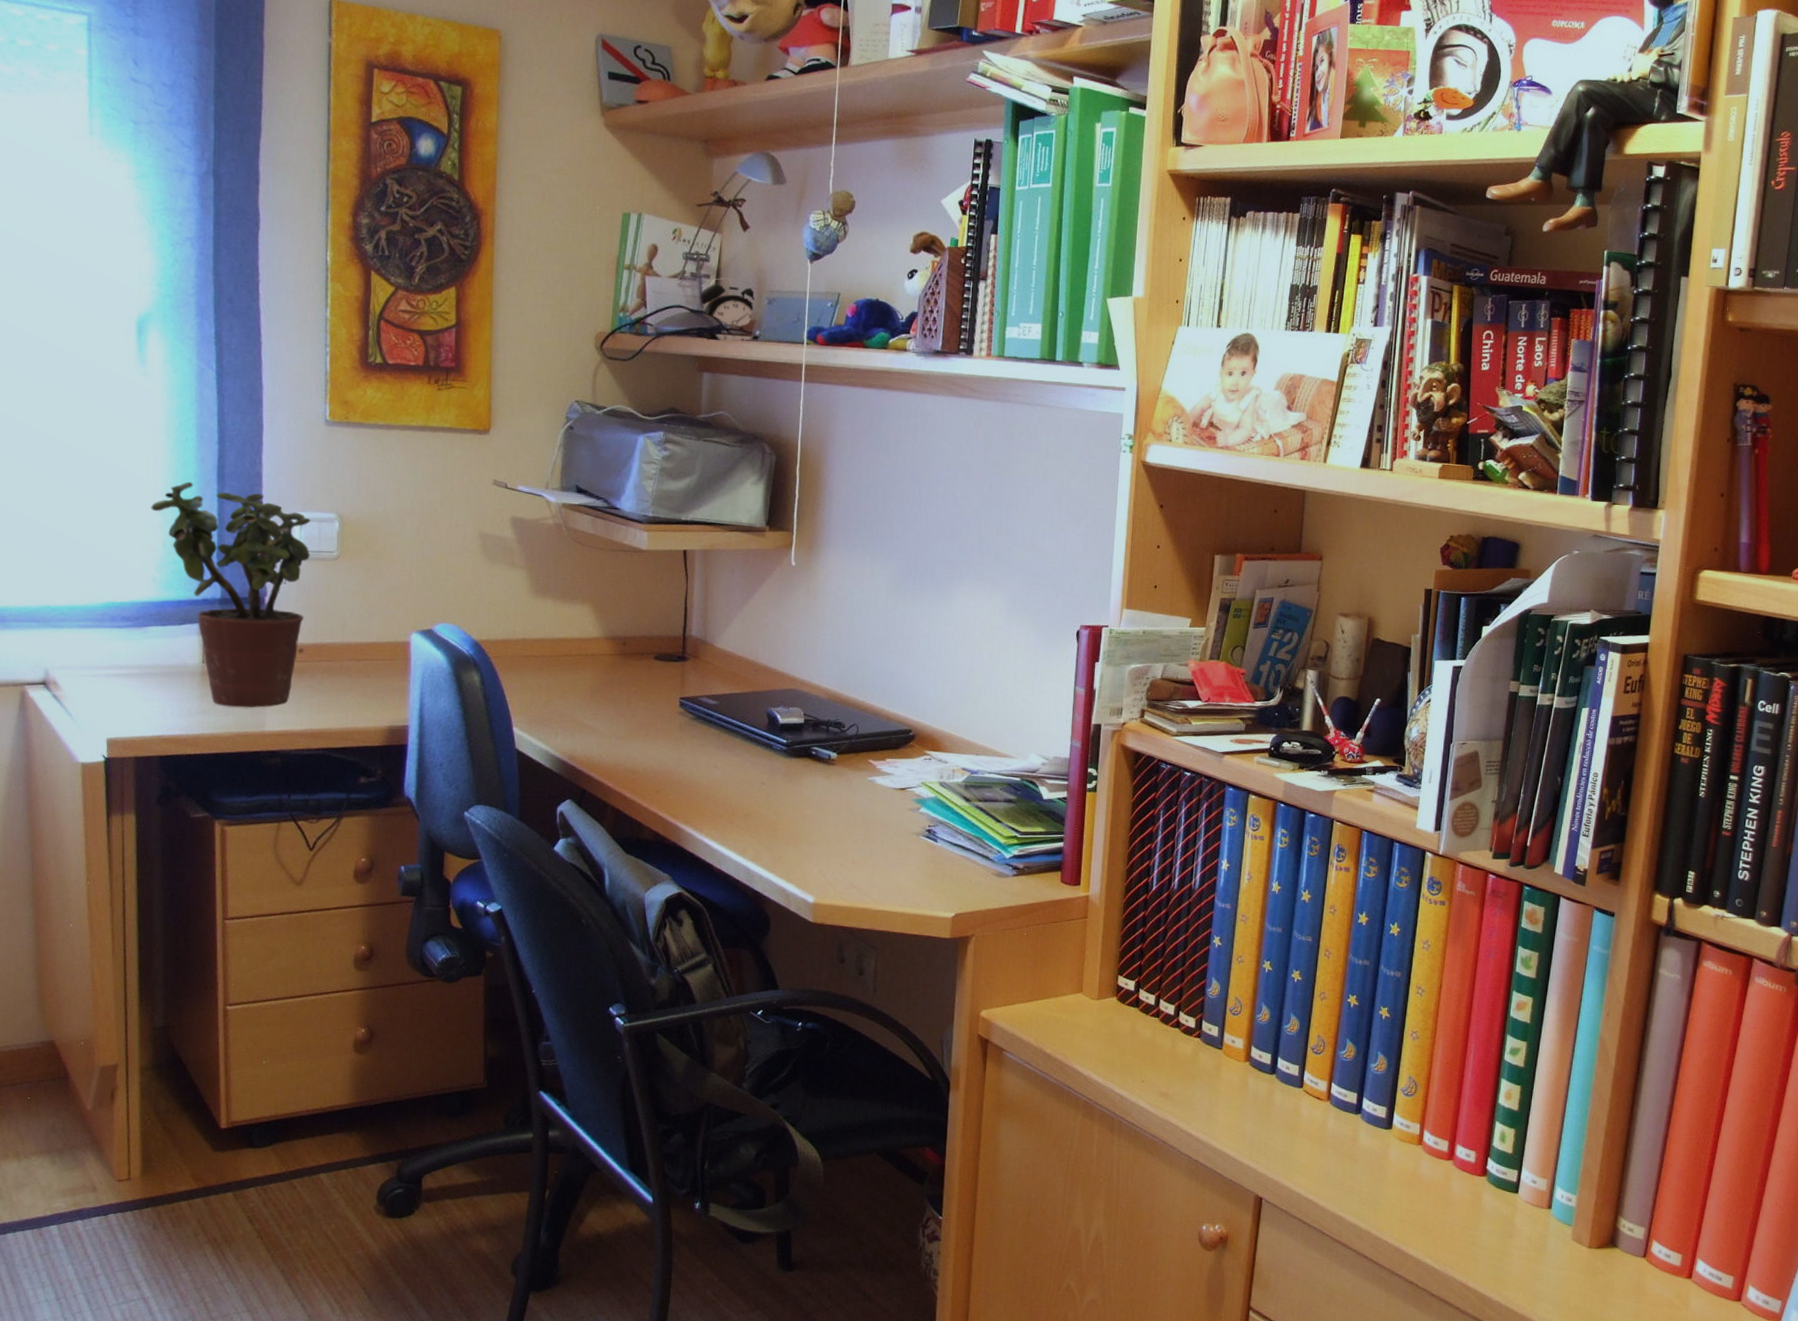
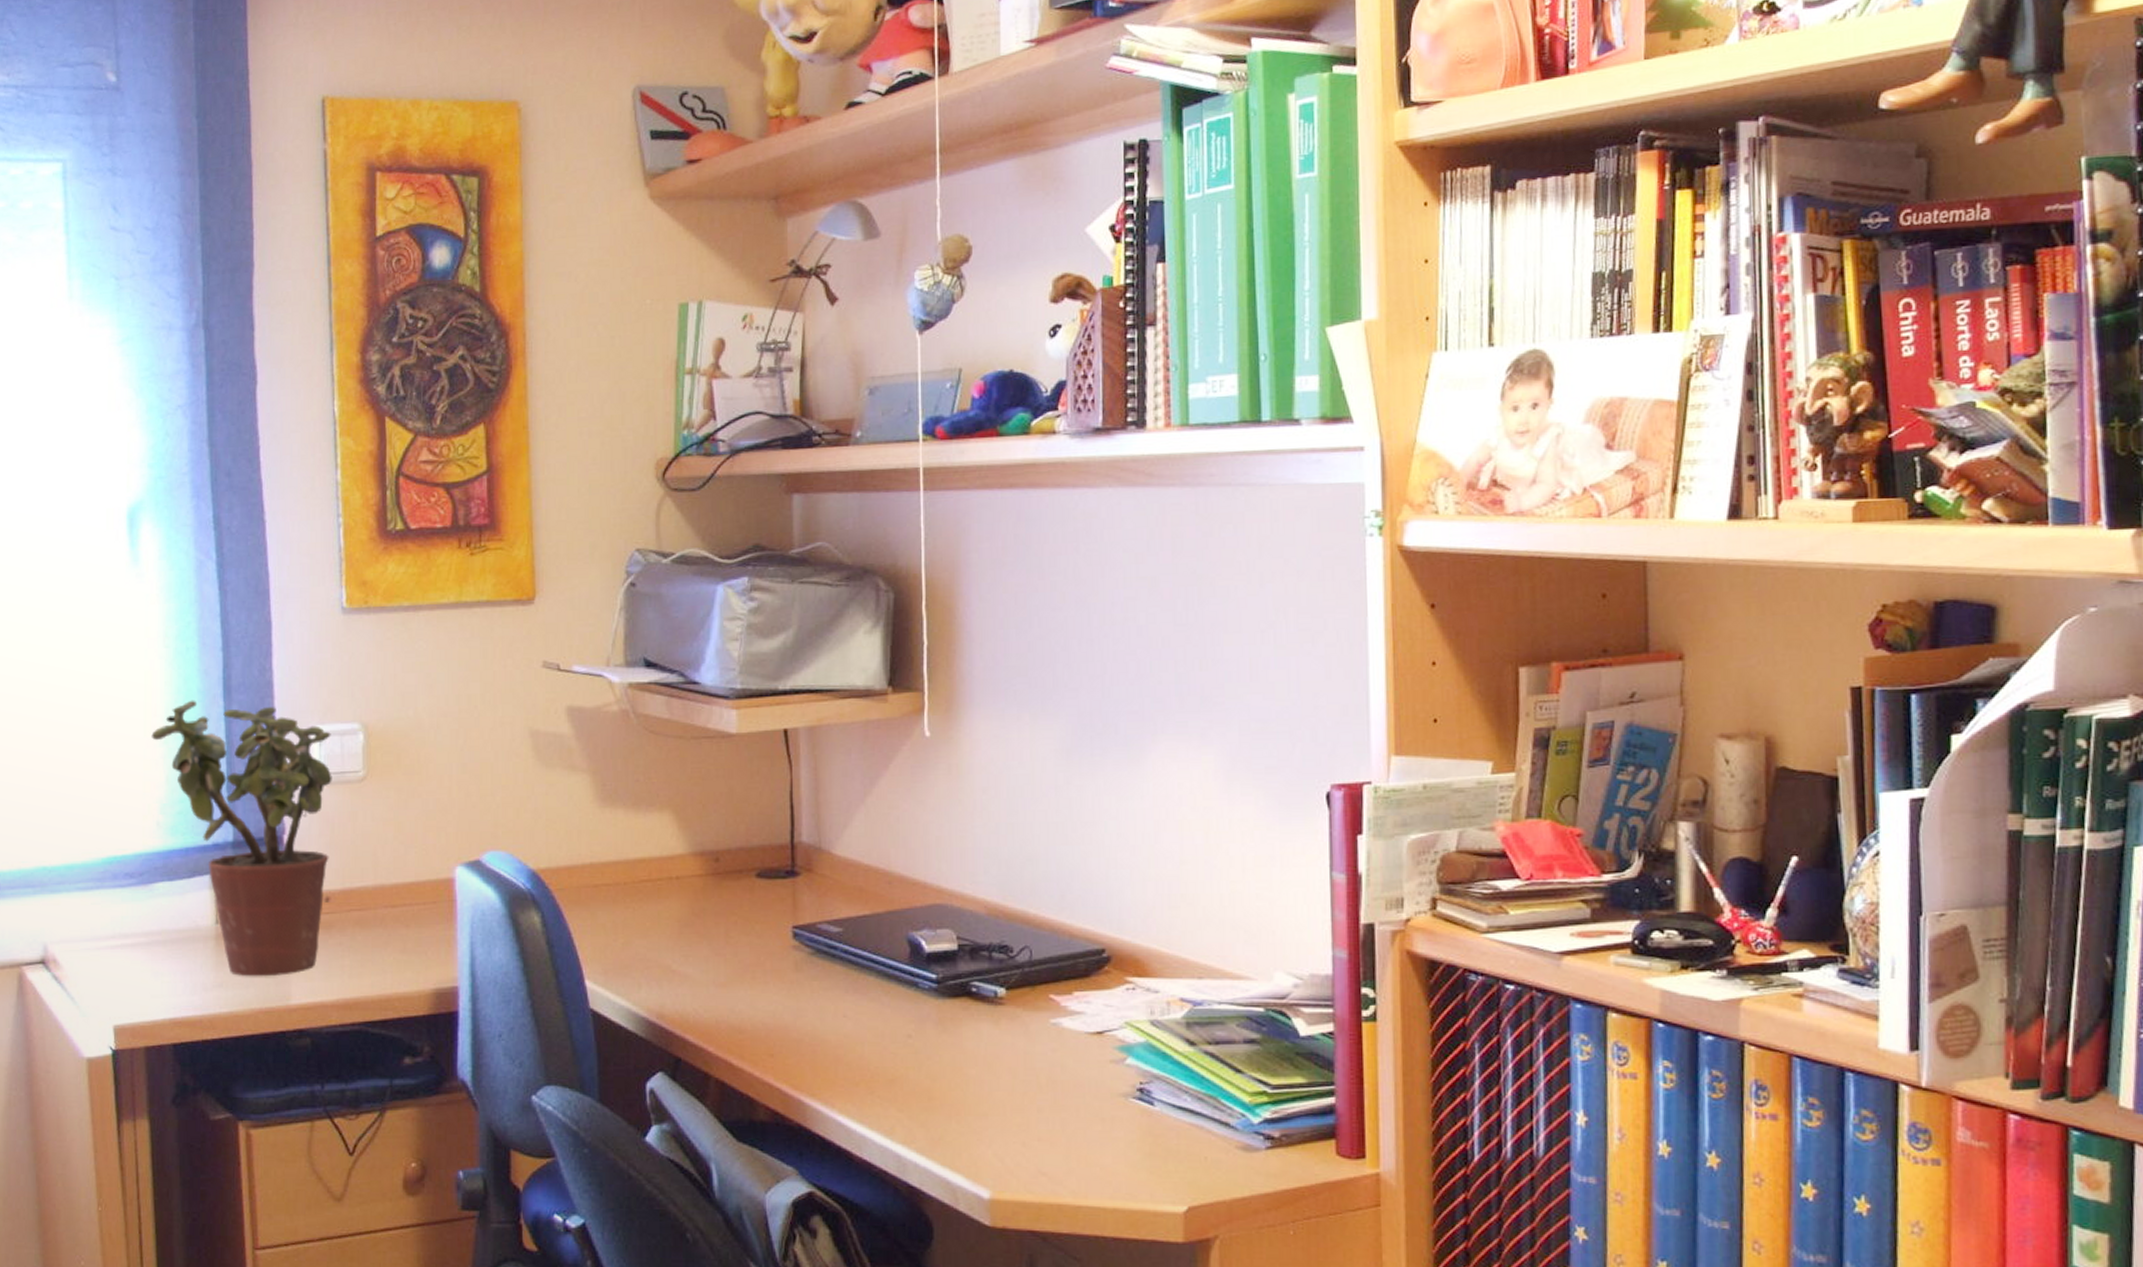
alarm clock: present [699,278,761,342] -> none [781,367,863,453]

